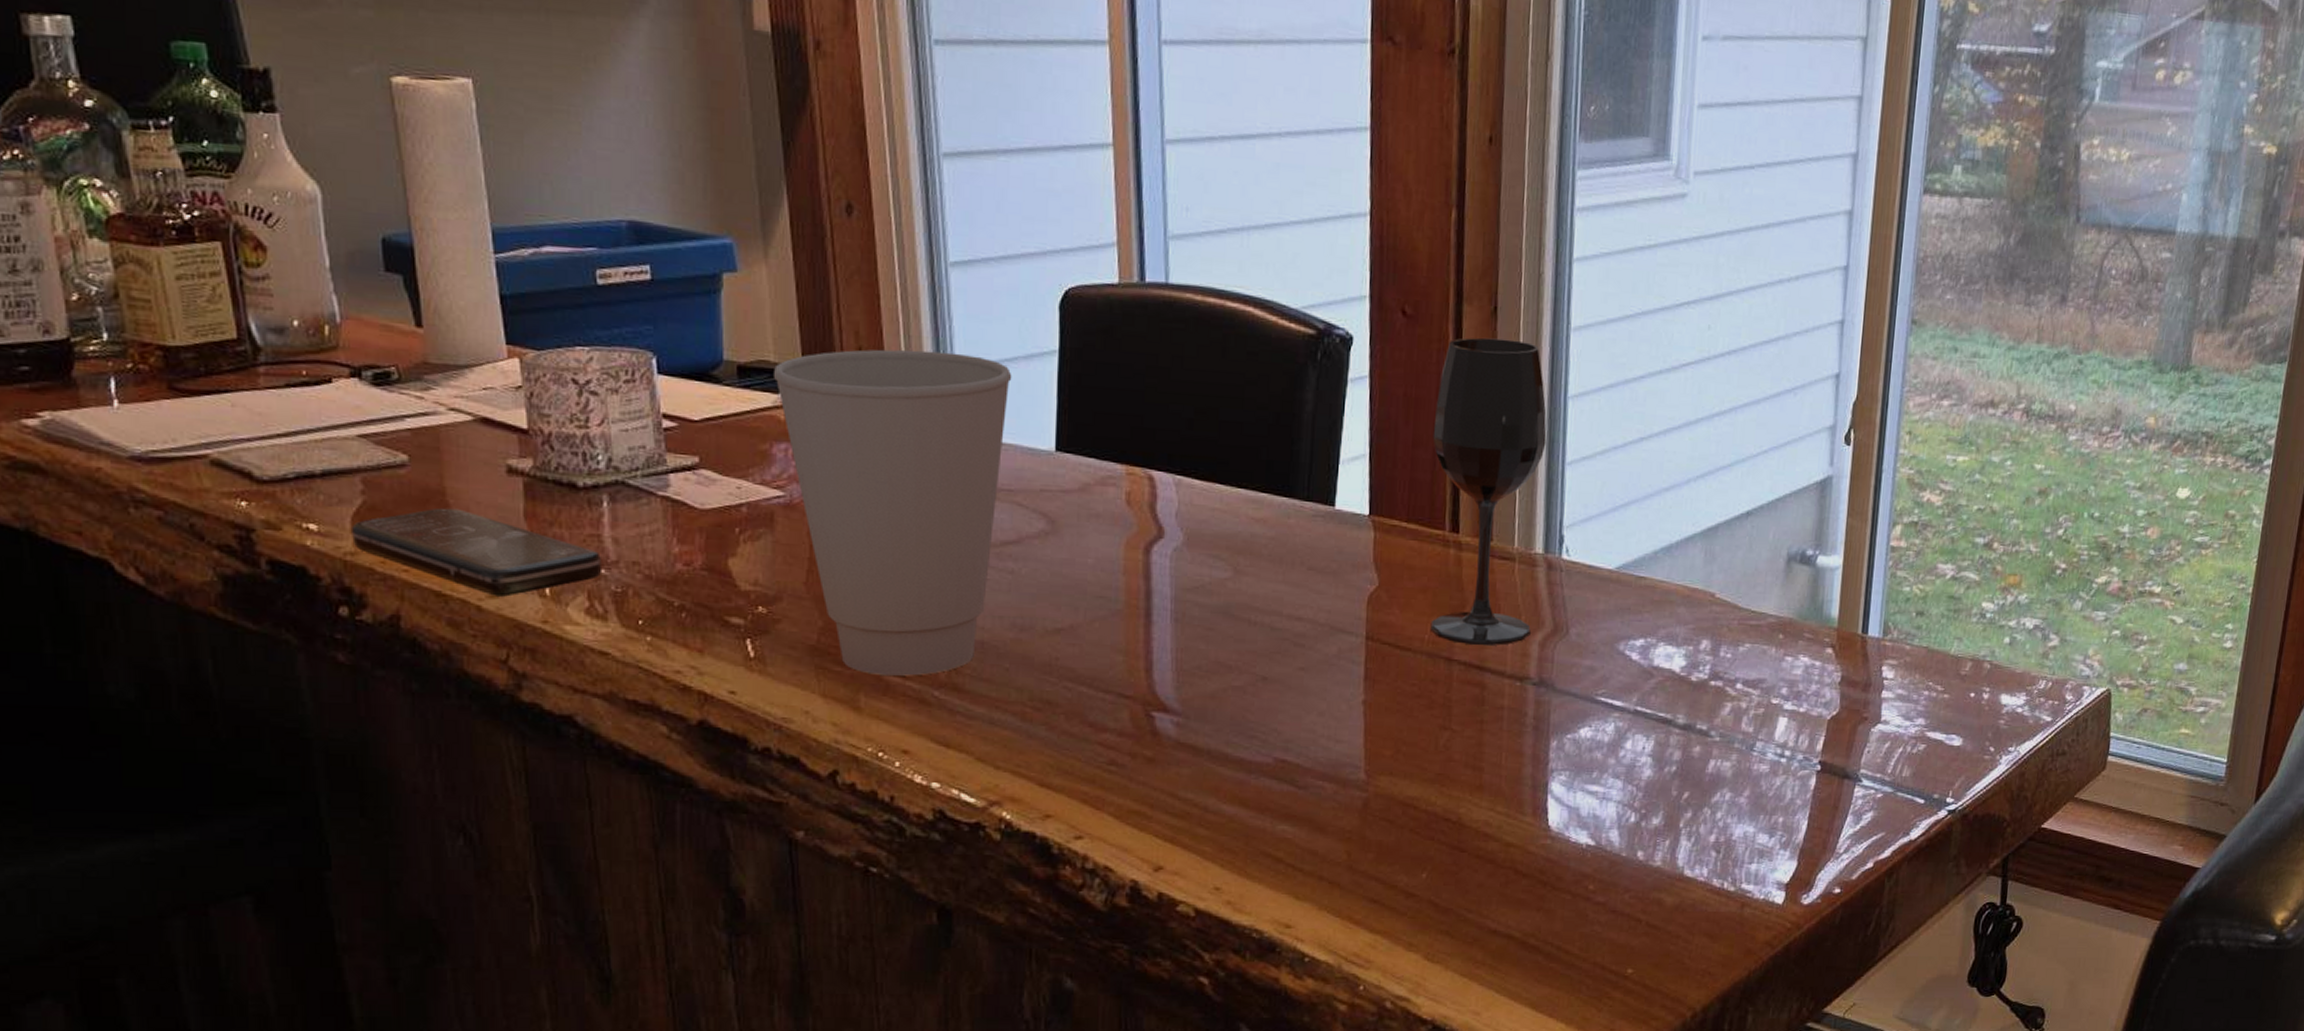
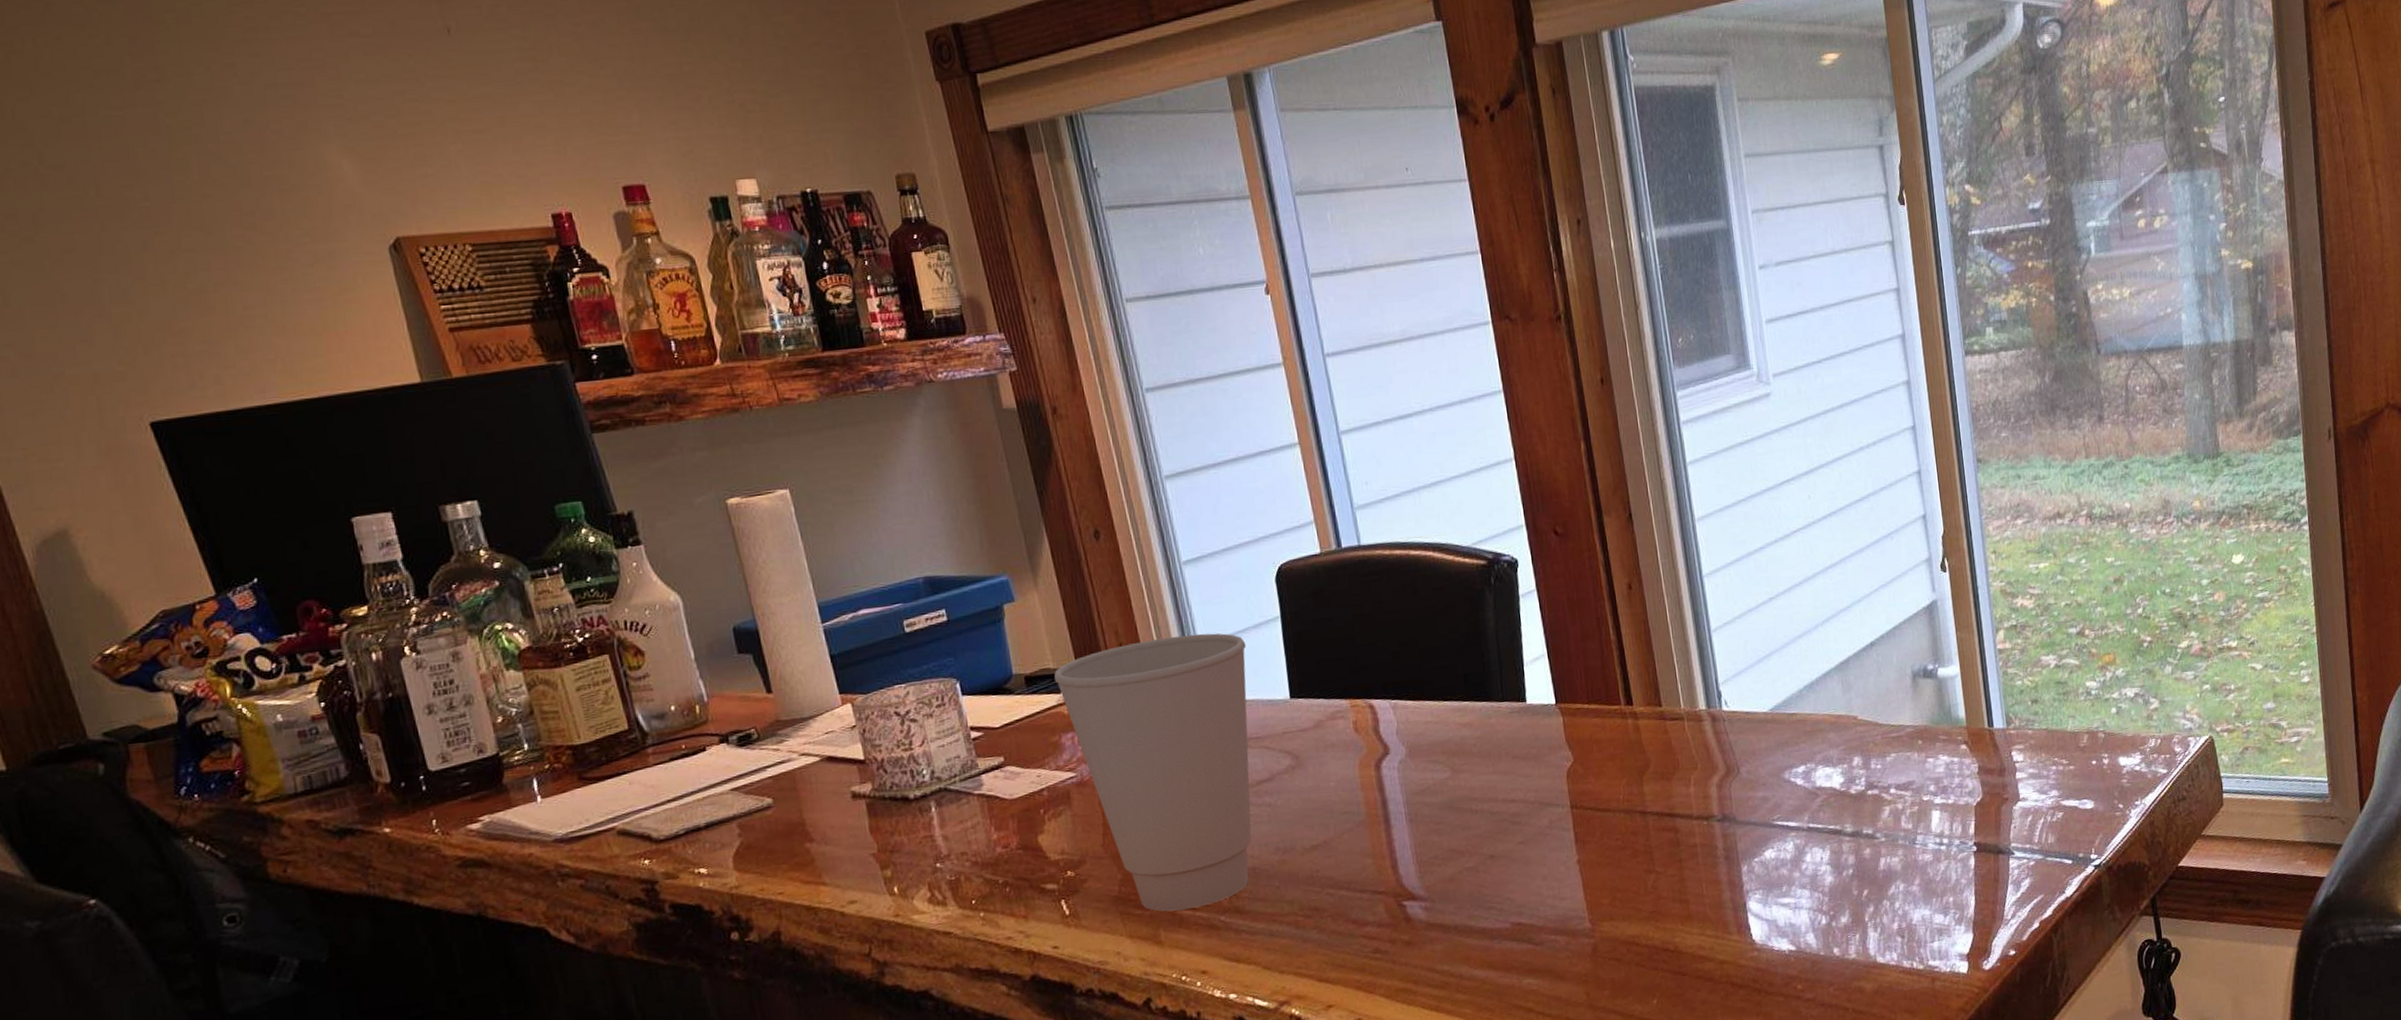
mobile phone: present [350,508,603,597] -> none [733,834,938,902]
wine glass: present [1430,337,1547,647] -> none [1595,537,1708,798]

